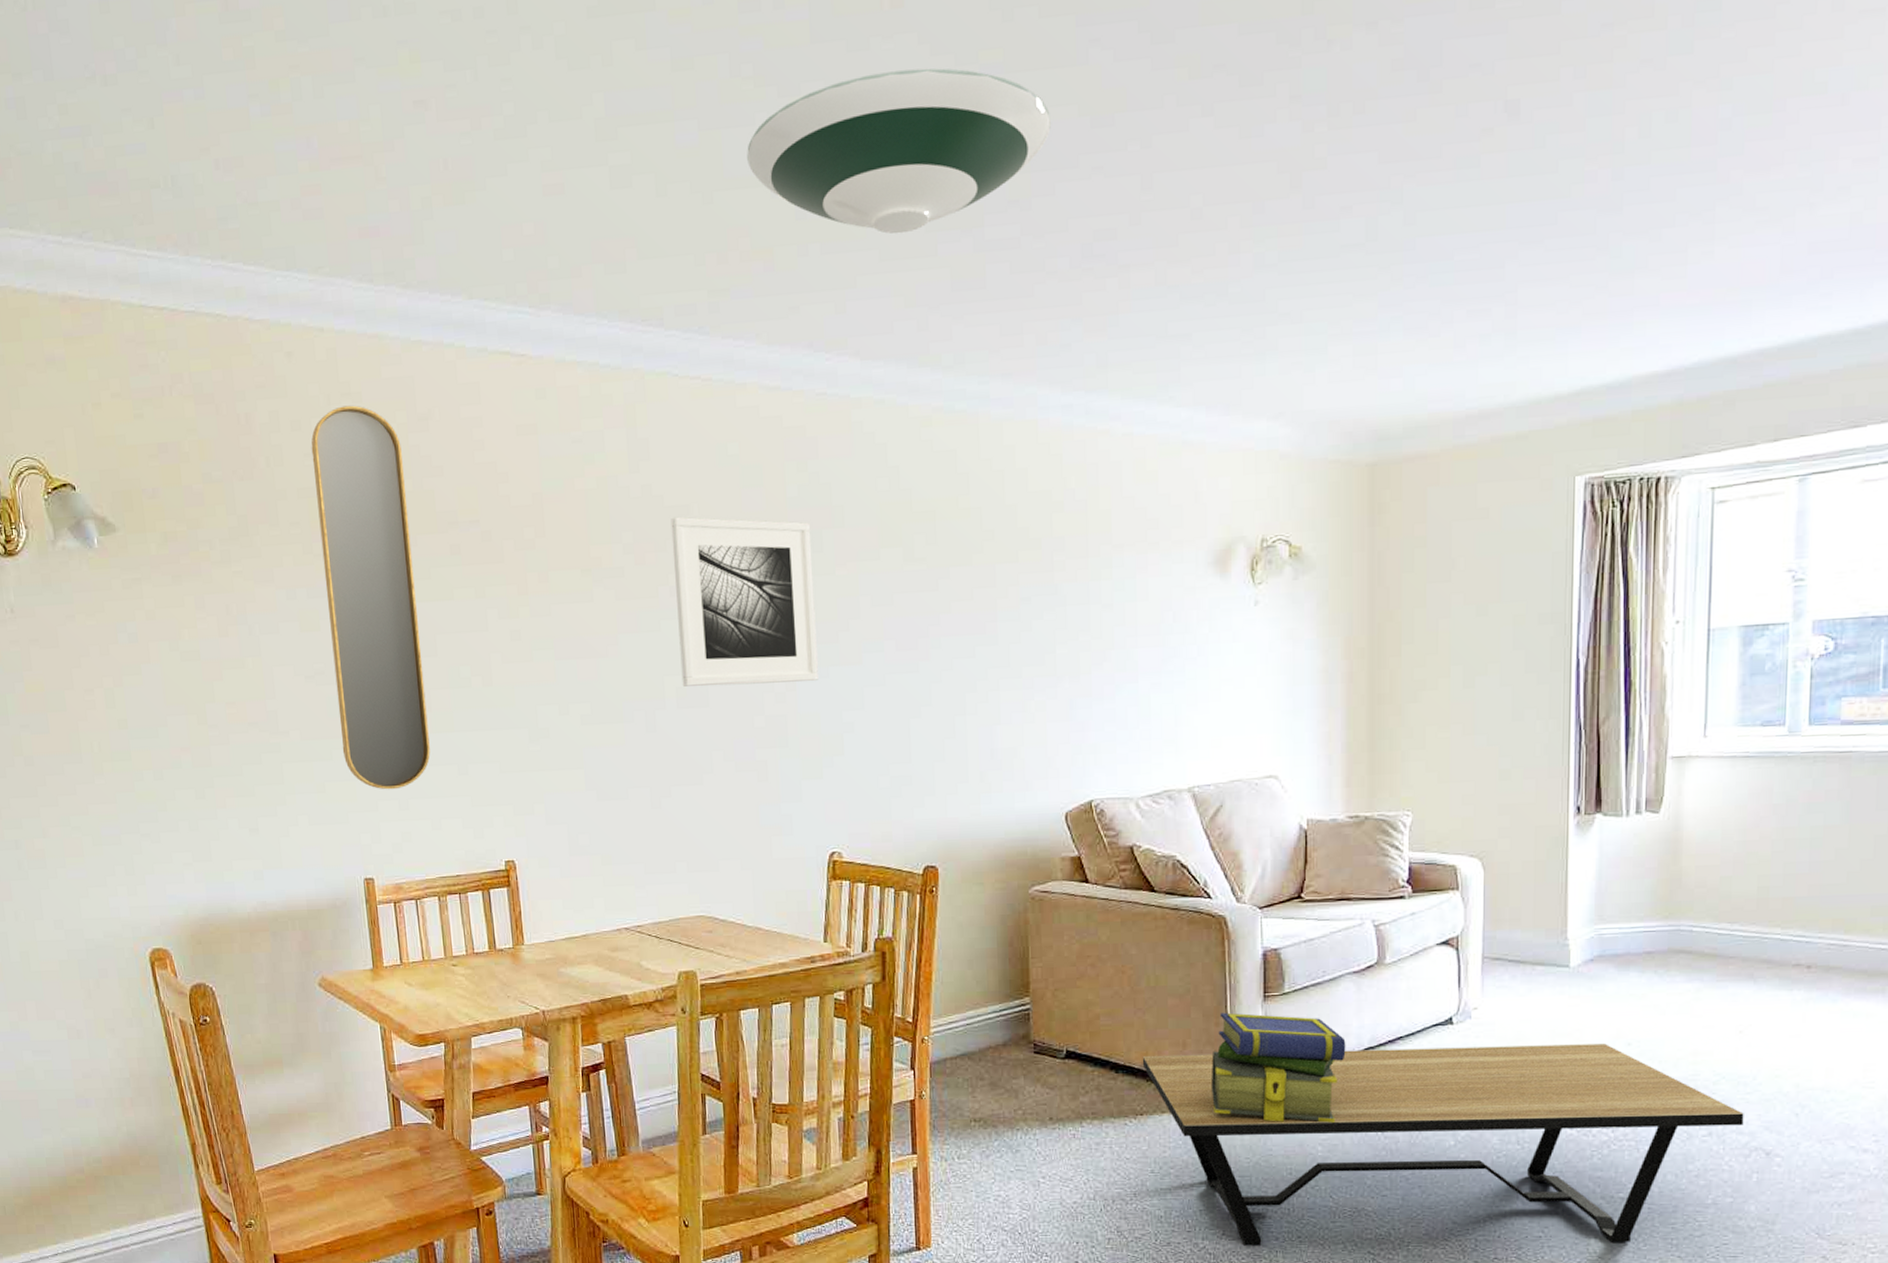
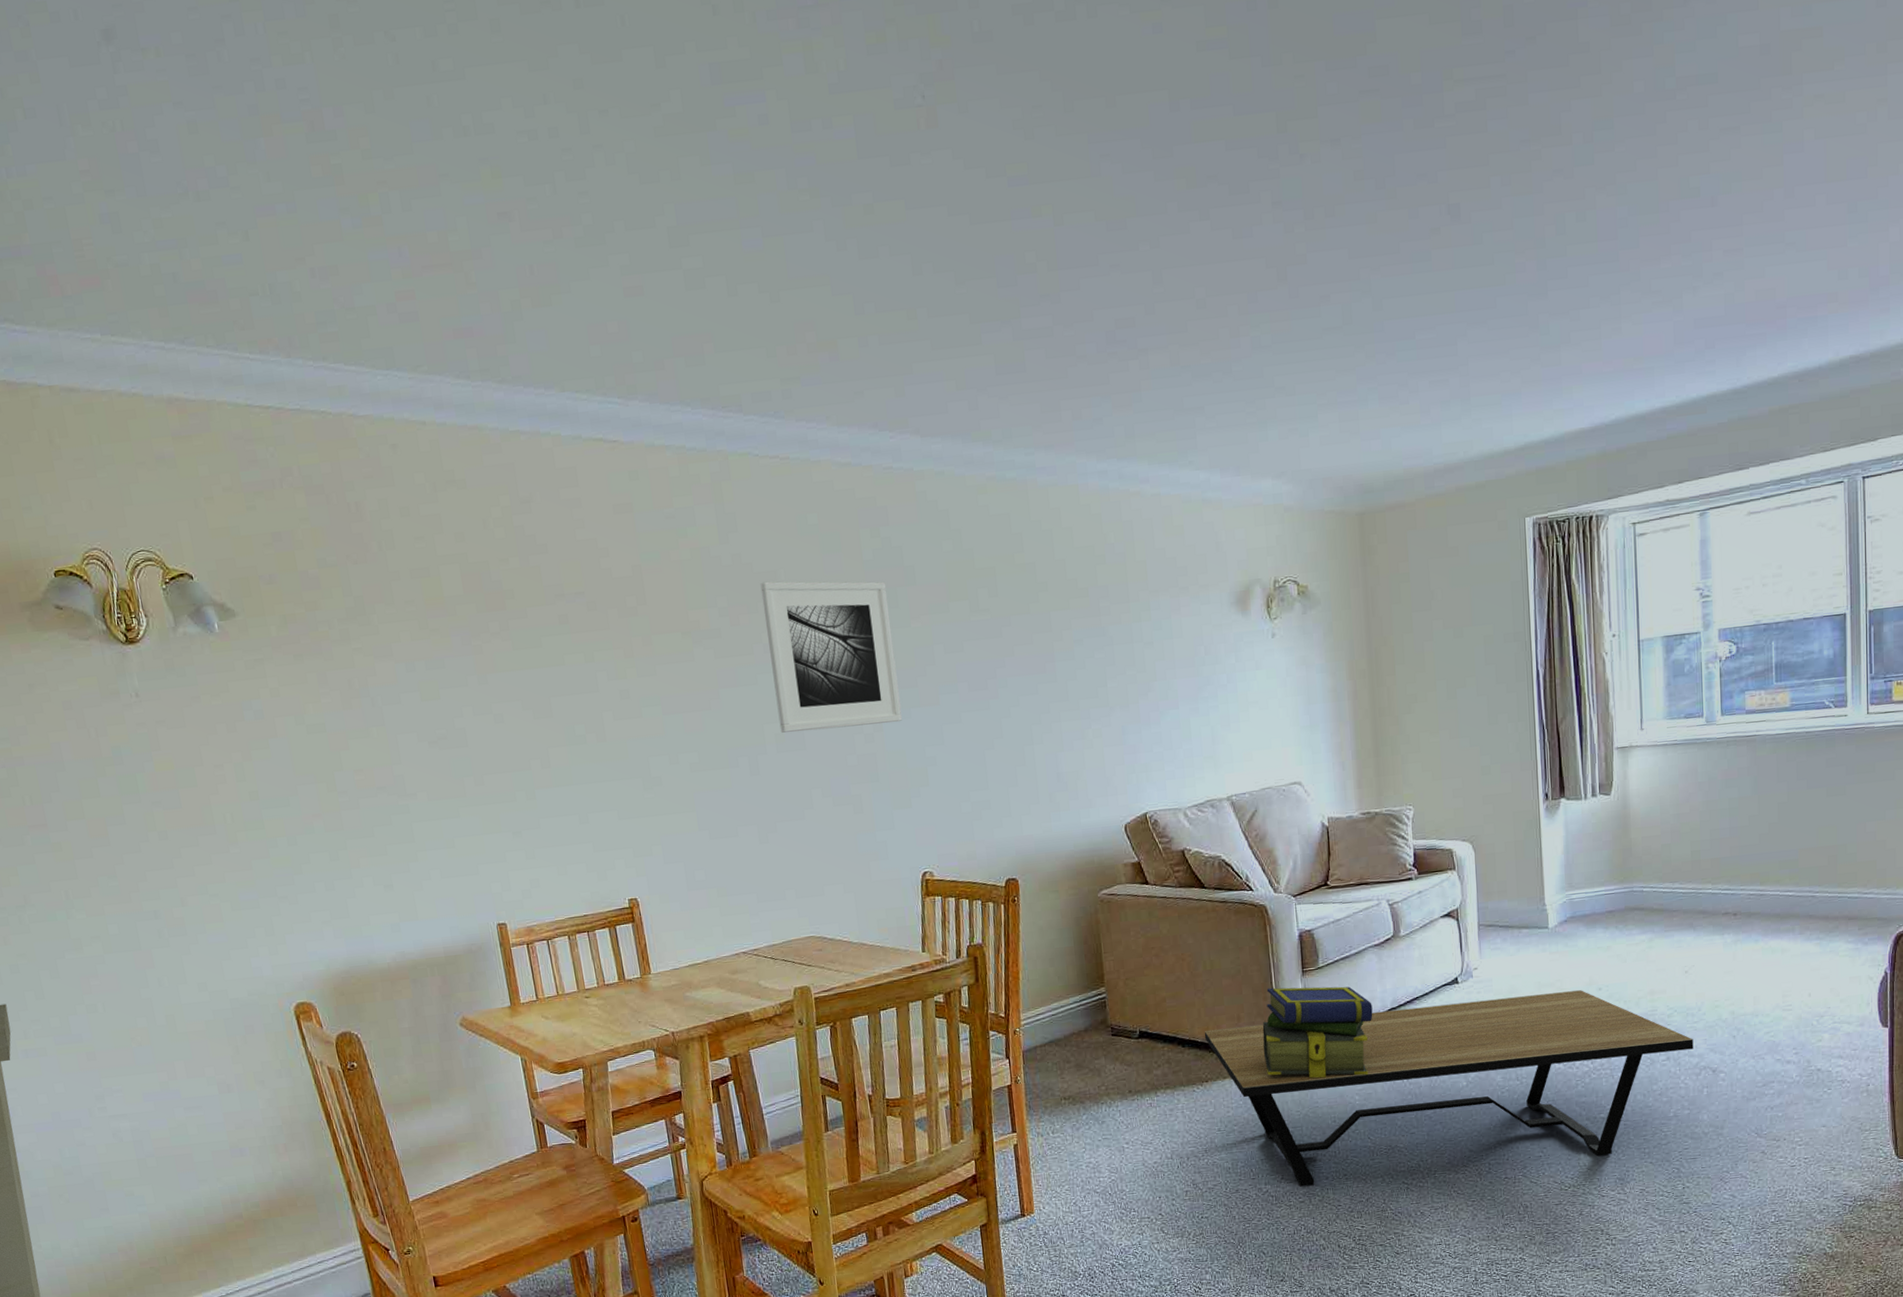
home mirror: present [311,405,431,790] -> none [420,491,553,842]
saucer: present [747,68,1051,234] -> none [807,180,1073,326]

